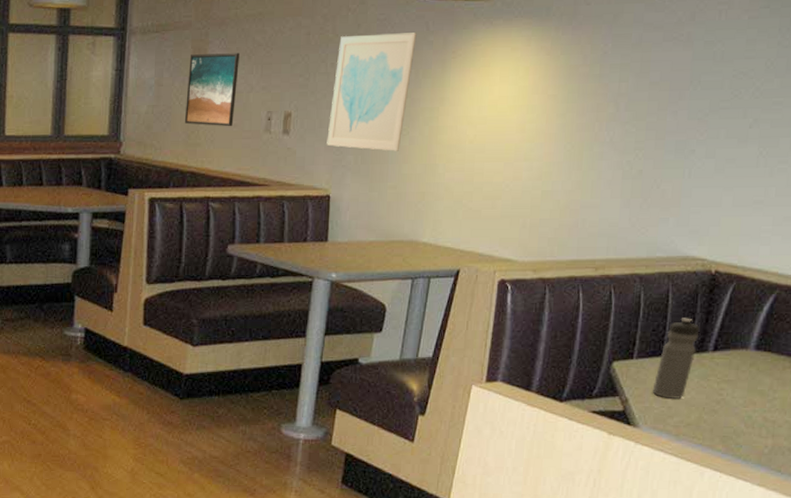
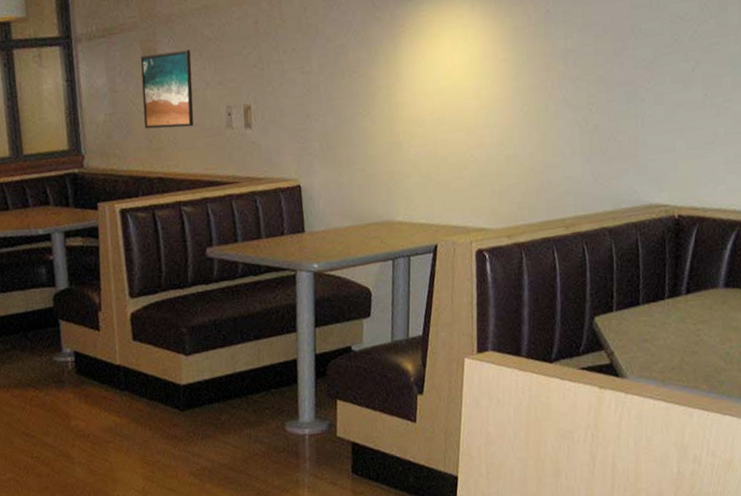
wall art: present [326,32,417,151] -> none [288,10,364,135]
water bottle: present [652,318,700,400] -> none [634,264,672,346]

